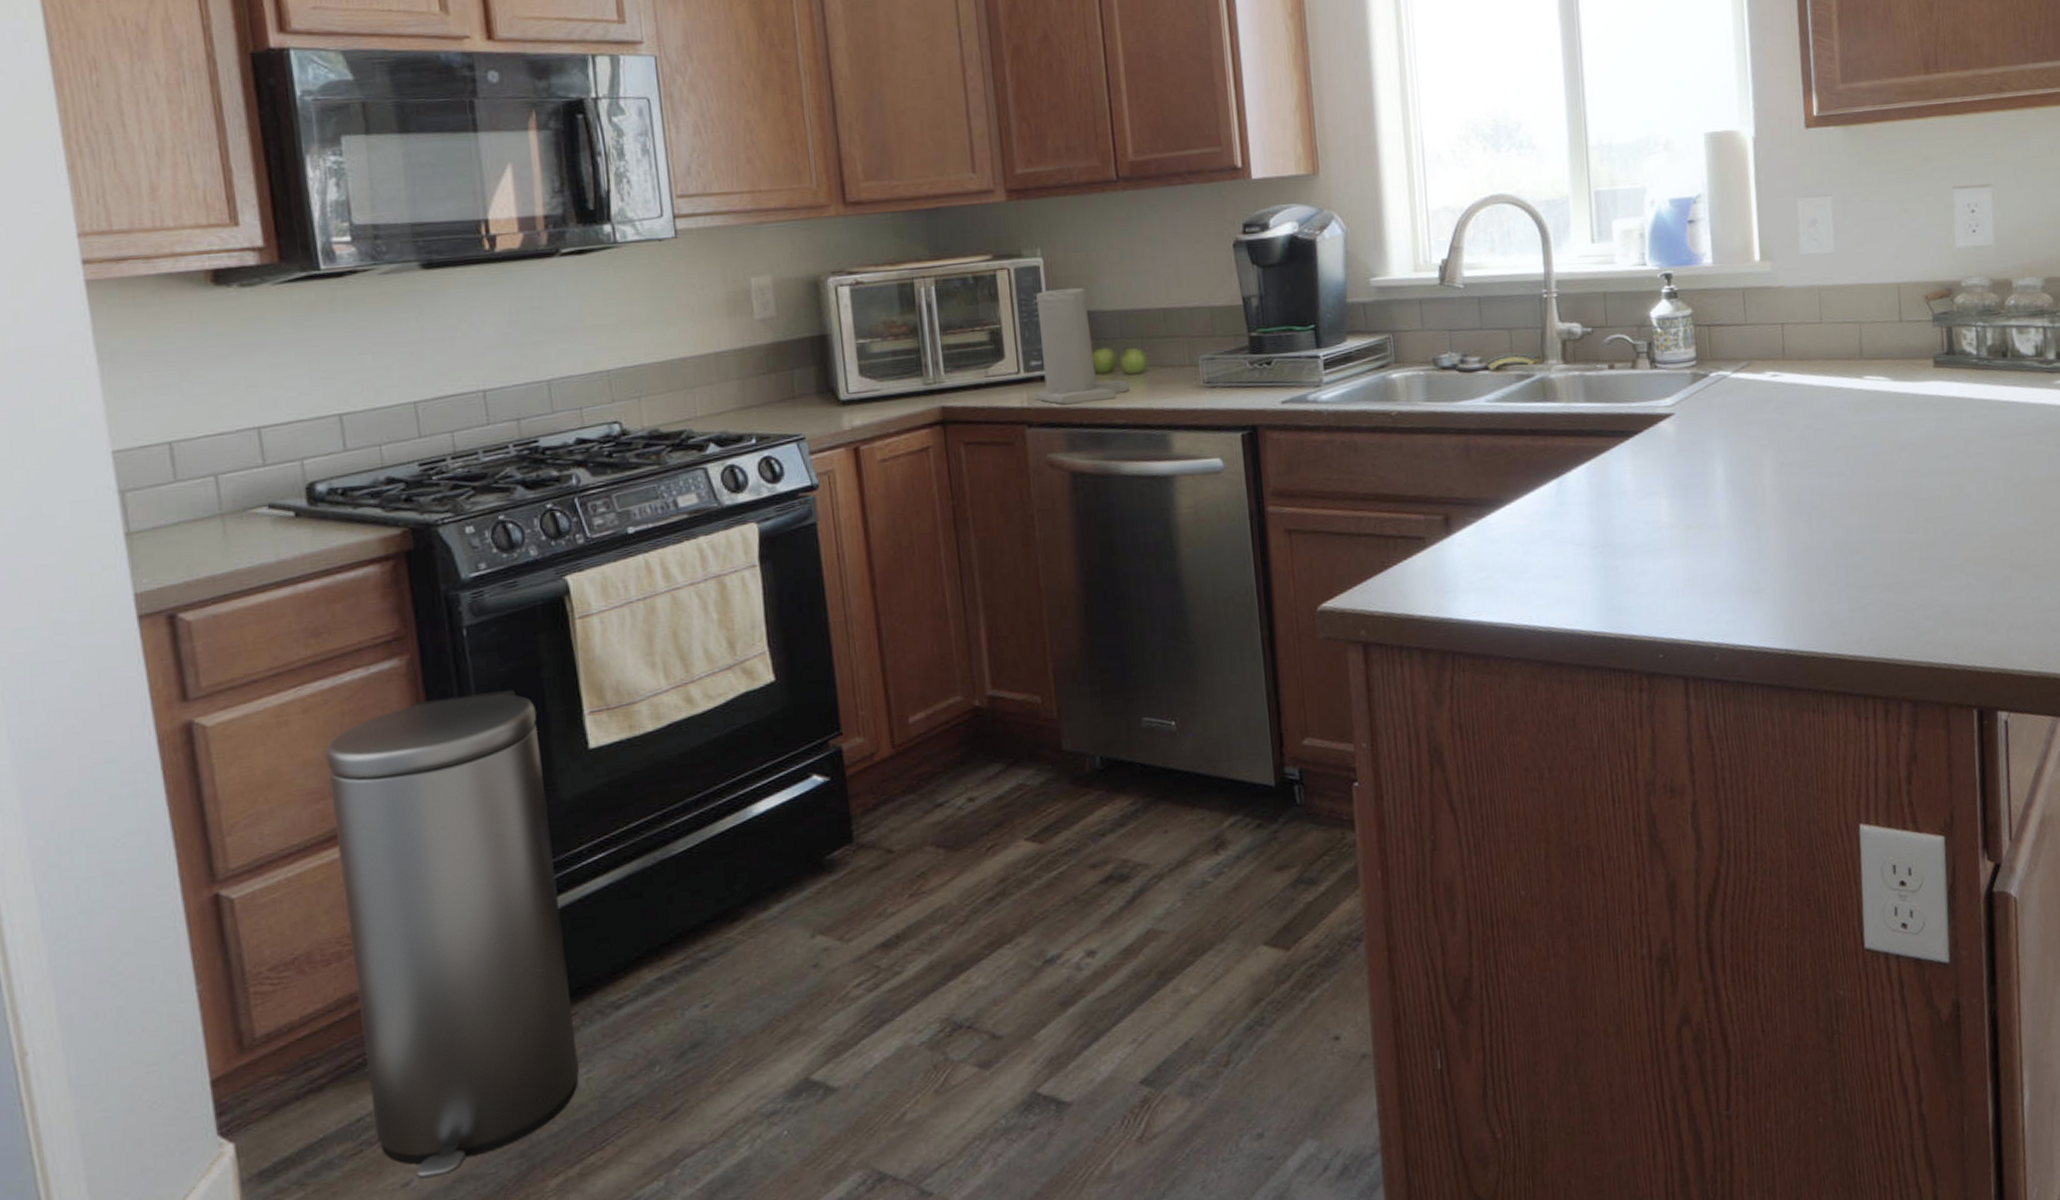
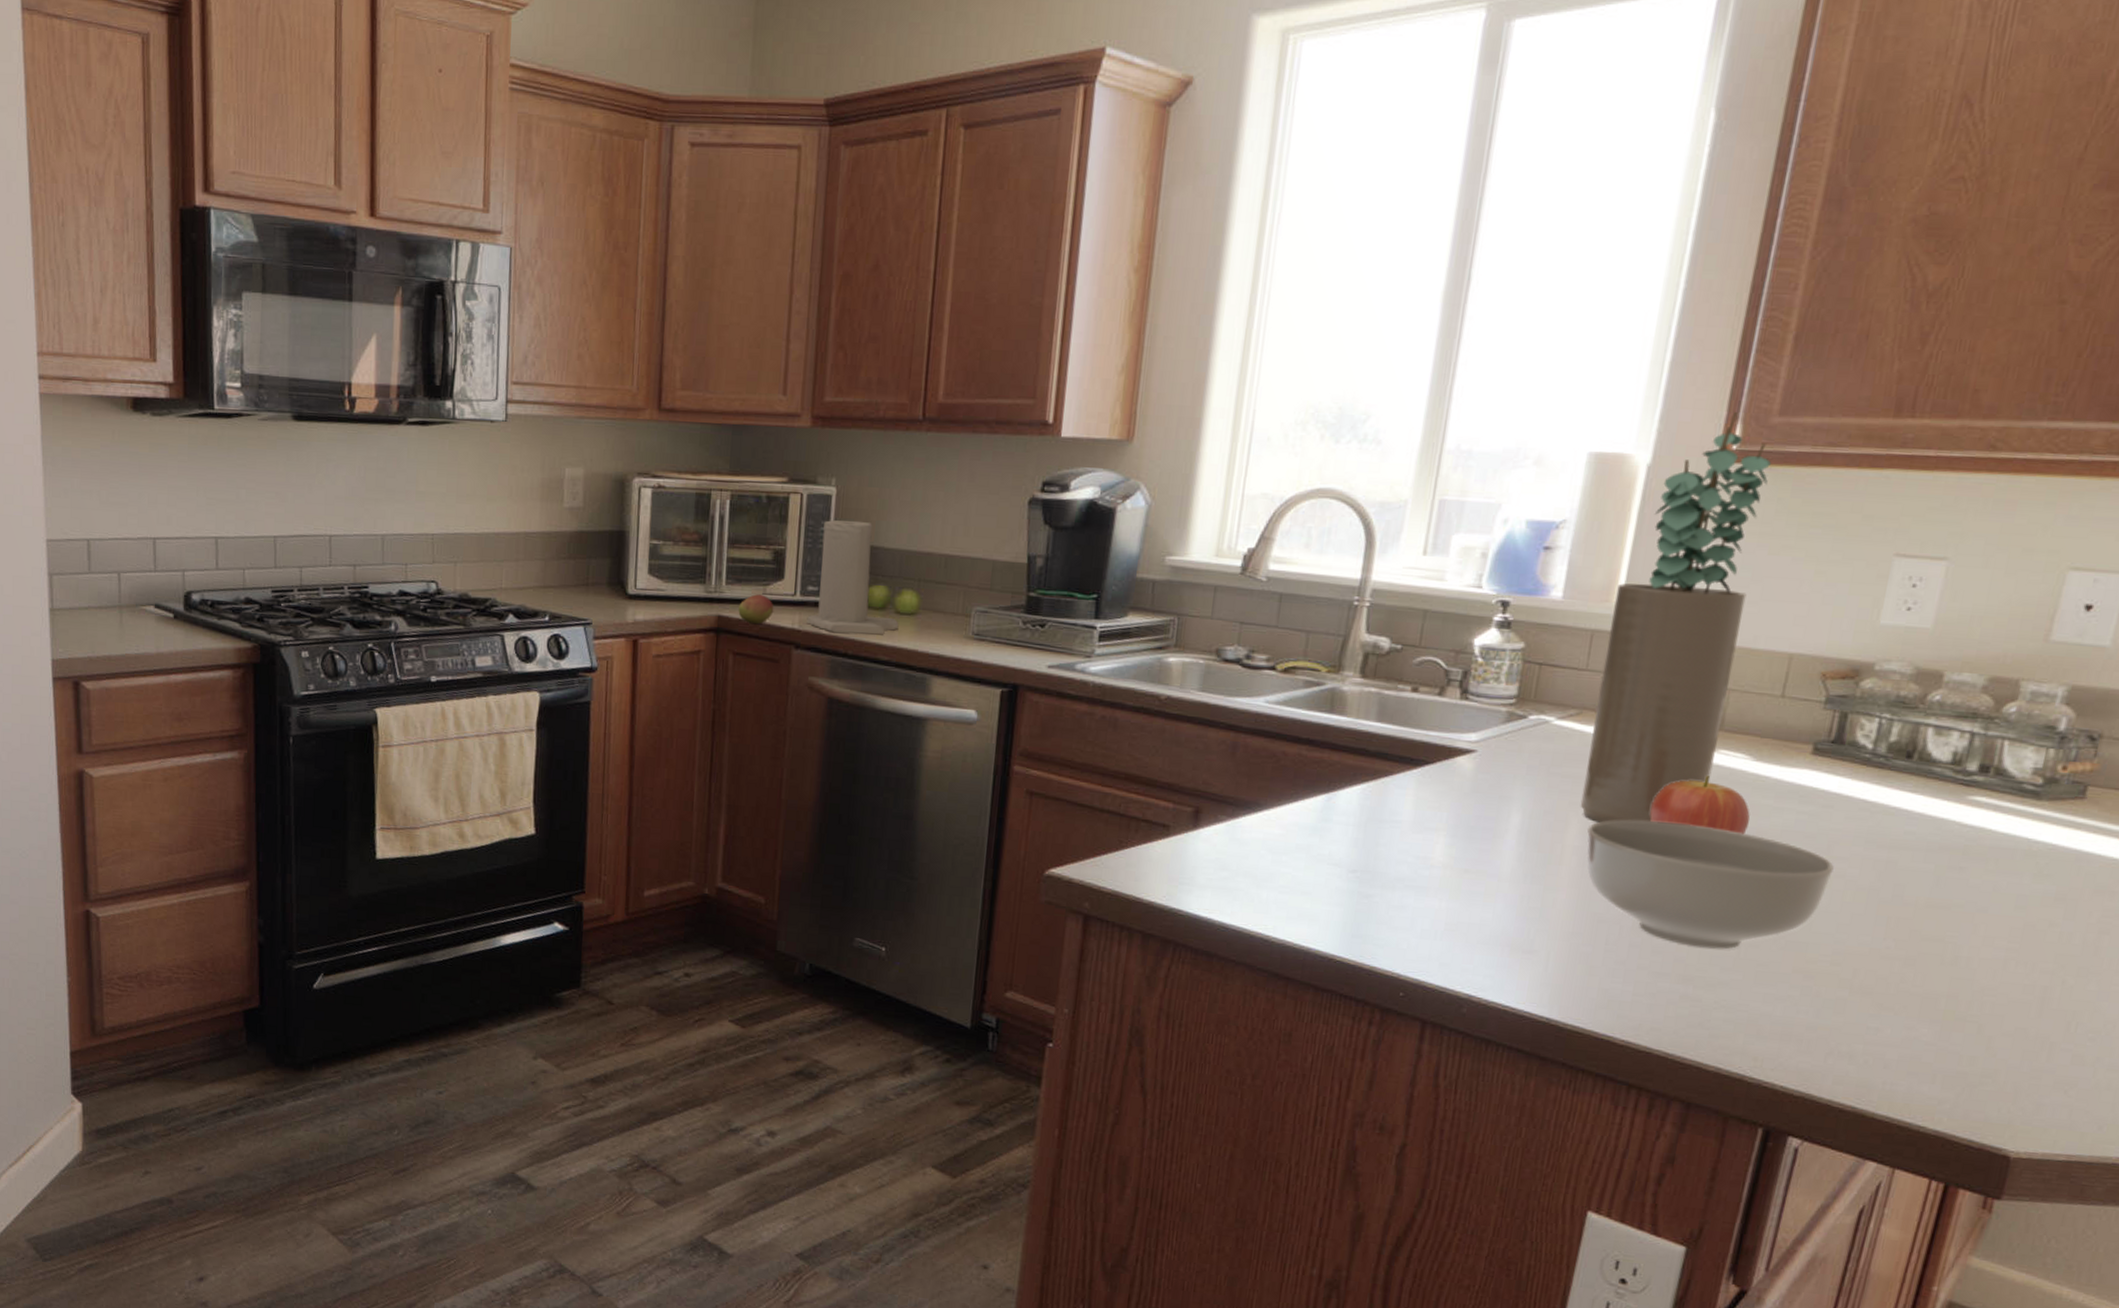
pedal bin: present [325,690,579,1179] -> none [176,790,338,1170]
fruit: none [962,377,1000,410] -> present [738,594,774,625]
vase: none [1754,84,1864,460] -> present [1580,412,1771,823]
bowl: none [1778,446,1974,556] -> present [1586,819,1834,949]
fruit: none [1824,400,1902,450] -> present [1649,774,1750,835]

